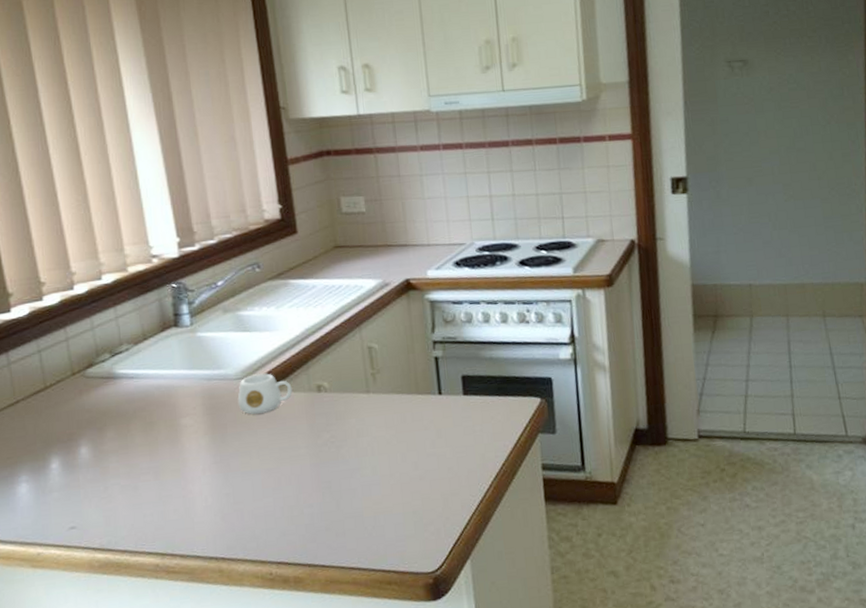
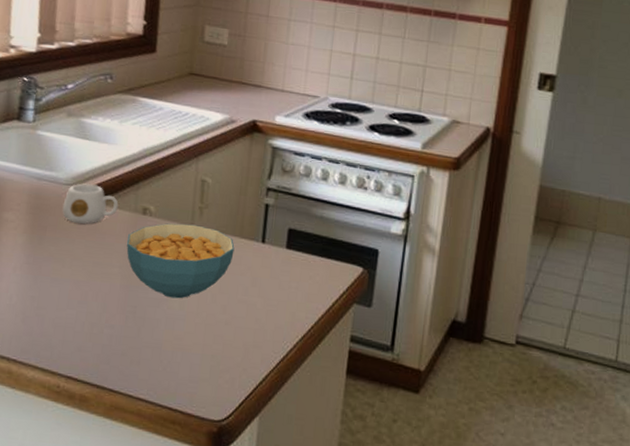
cereal bowl: none [308,391,414,466] -> present [126,223,235,299]

